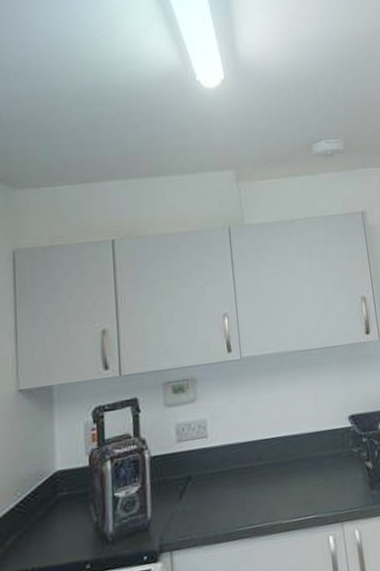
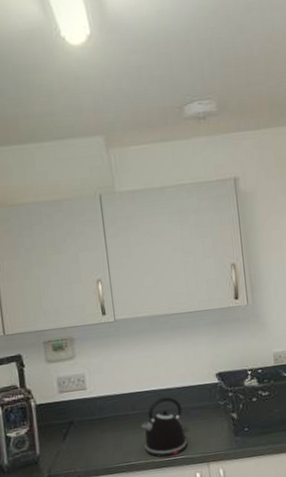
kettle: none [267,444,319,518] -> present [141,396,188,458]

